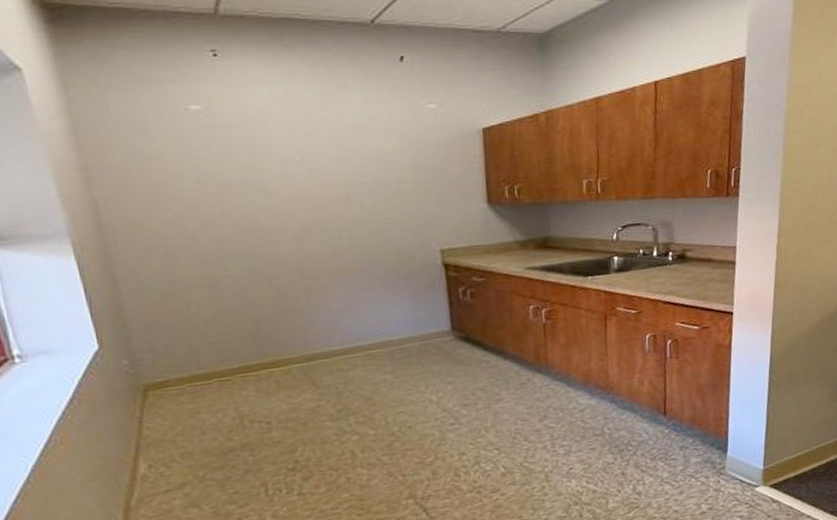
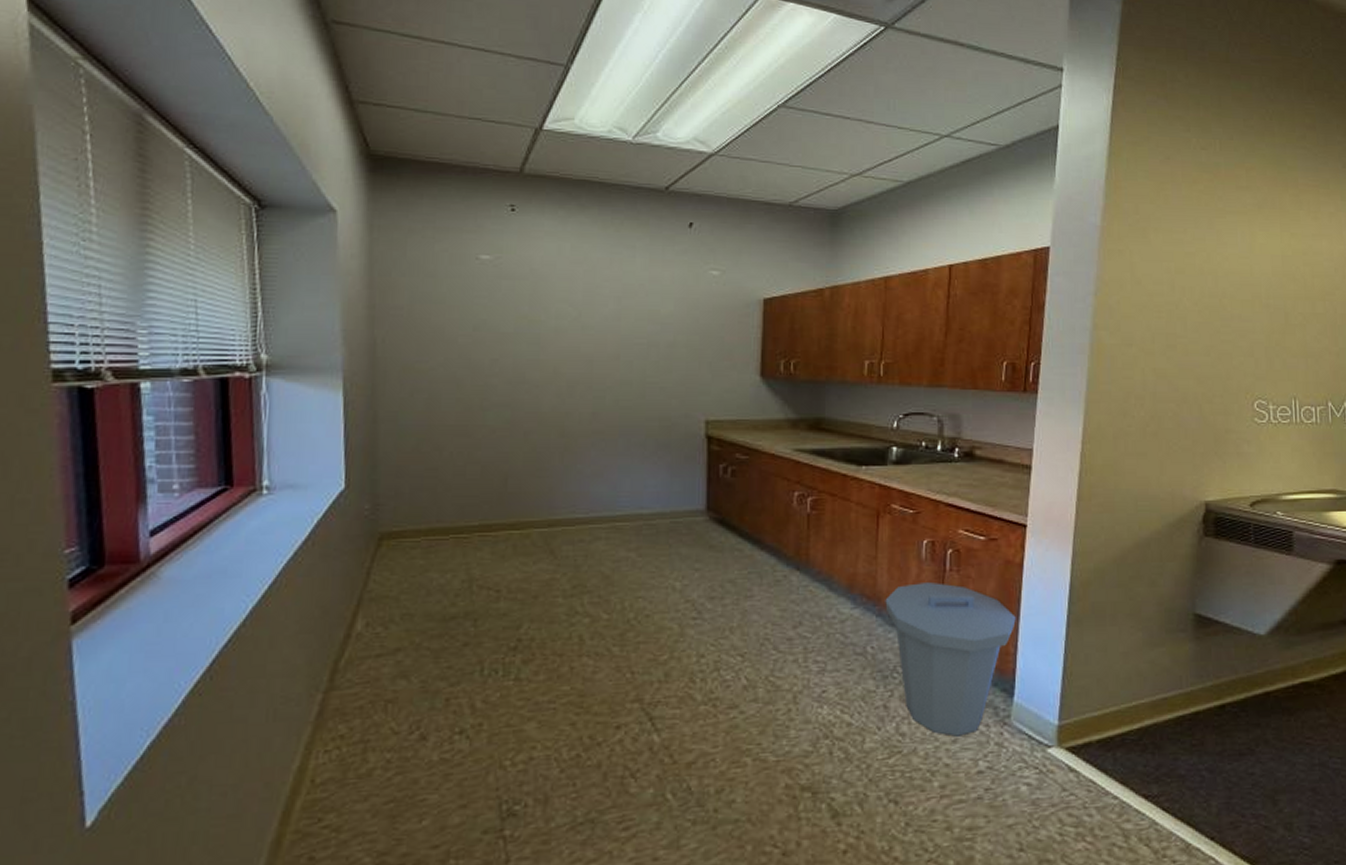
trash can: none [617,369,727,489] -> present [885,581,1016,737]

